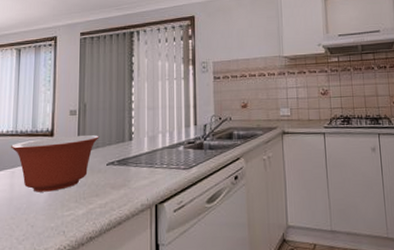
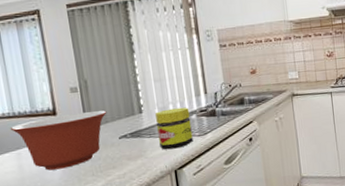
jar: none [144,137,178,181] -> present [155,107,193,150]

